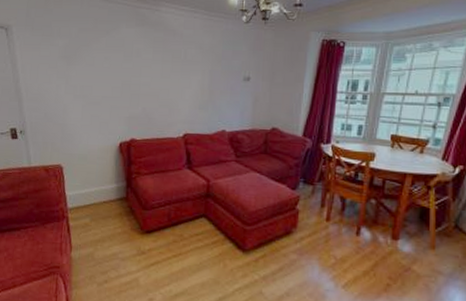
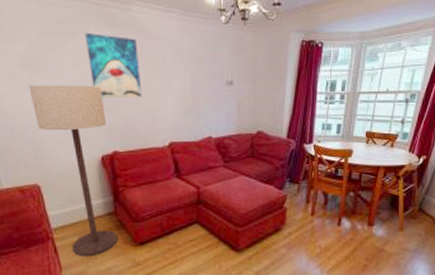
floor lamp: none [64,75,128,240] -> present [29,85,118,257]
wall art: none [117,30,163,90] -> present [84,32,142,99]

